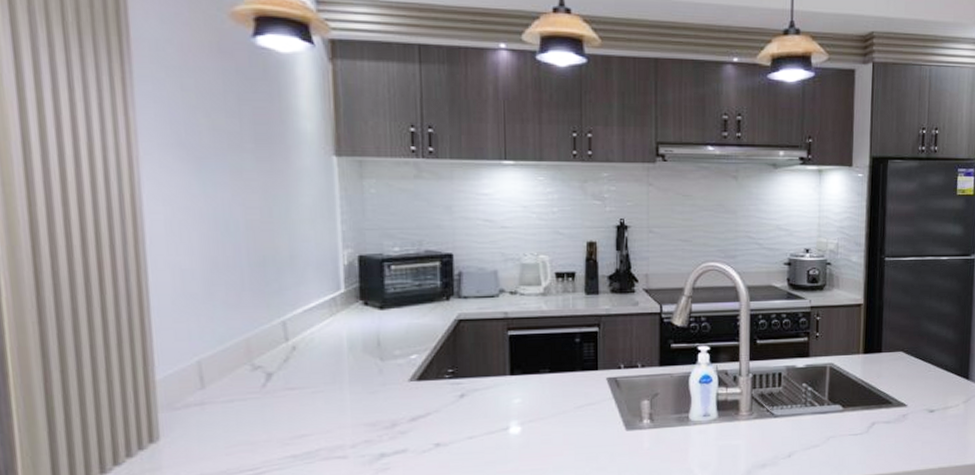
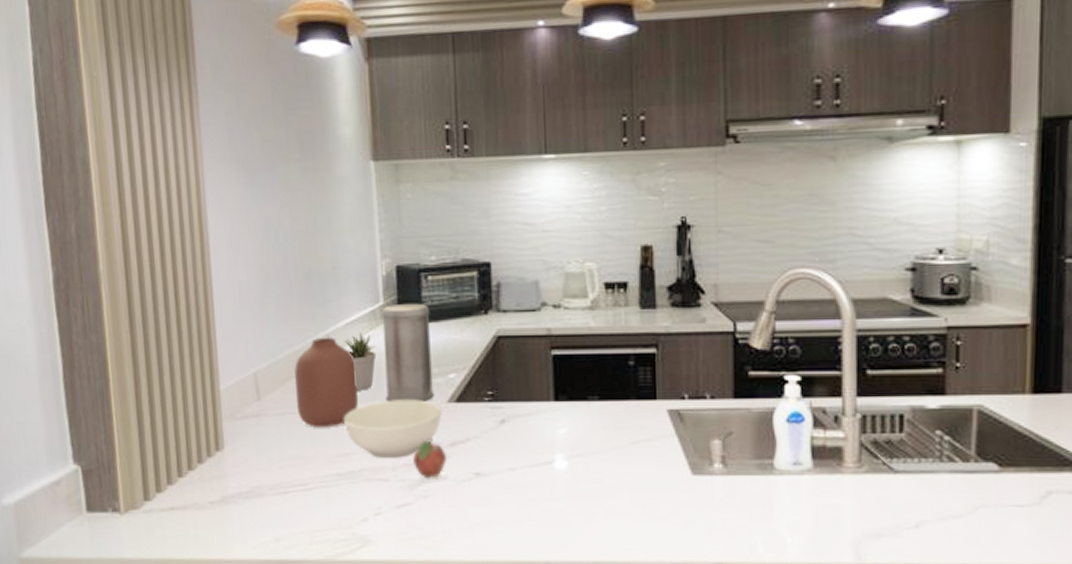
vase: none [245,323,317,412] -> present [294,337,359,428]
bowl: none [299,380,403,437] -> present [343,400,442,458]
potted plant: none [302,319,337,374] -> present [344,333,377,391]
canister: none [342,290,396,383] -> present [381,303,435,401]
fruit: none [373,414,407,452] -> present [413,437,446,478]

